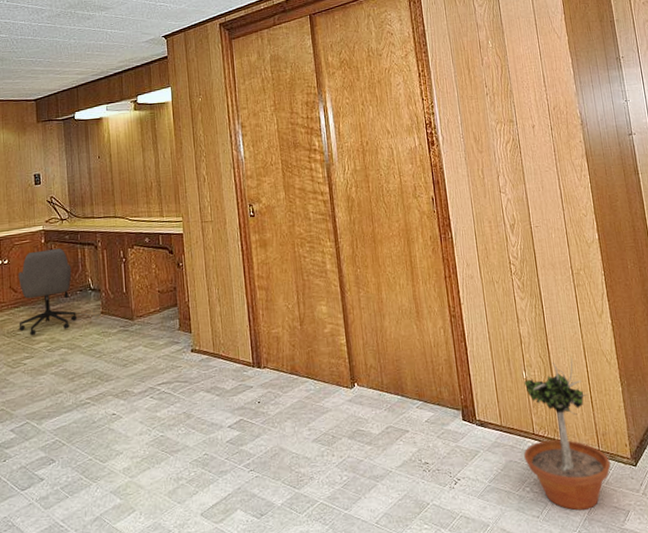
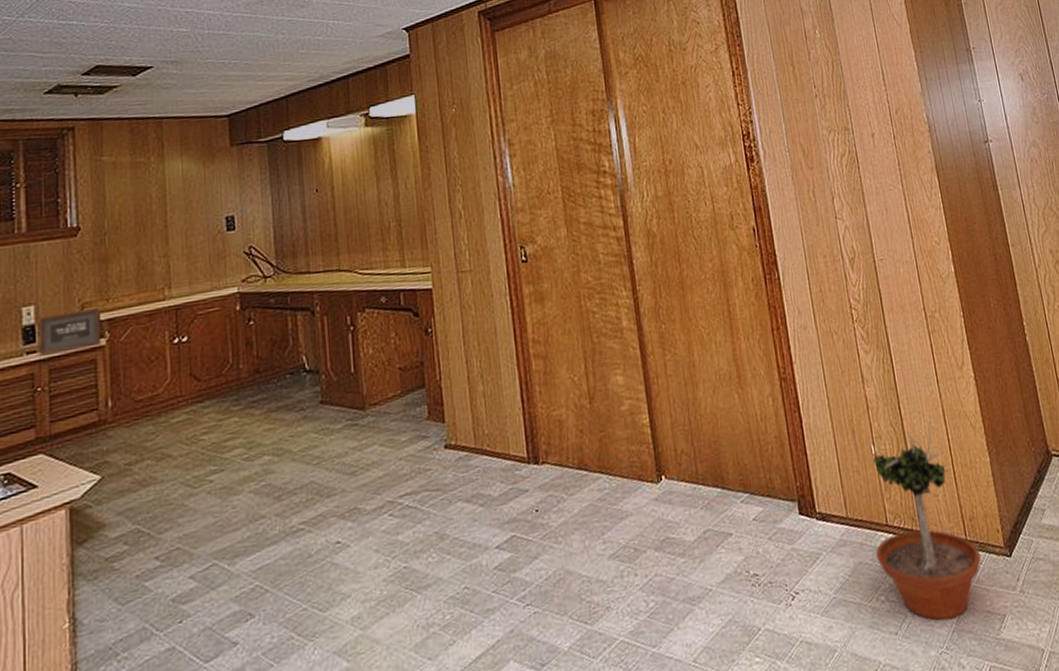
office chair: present [18,248,78,336] -> none [202,316,287,441]

